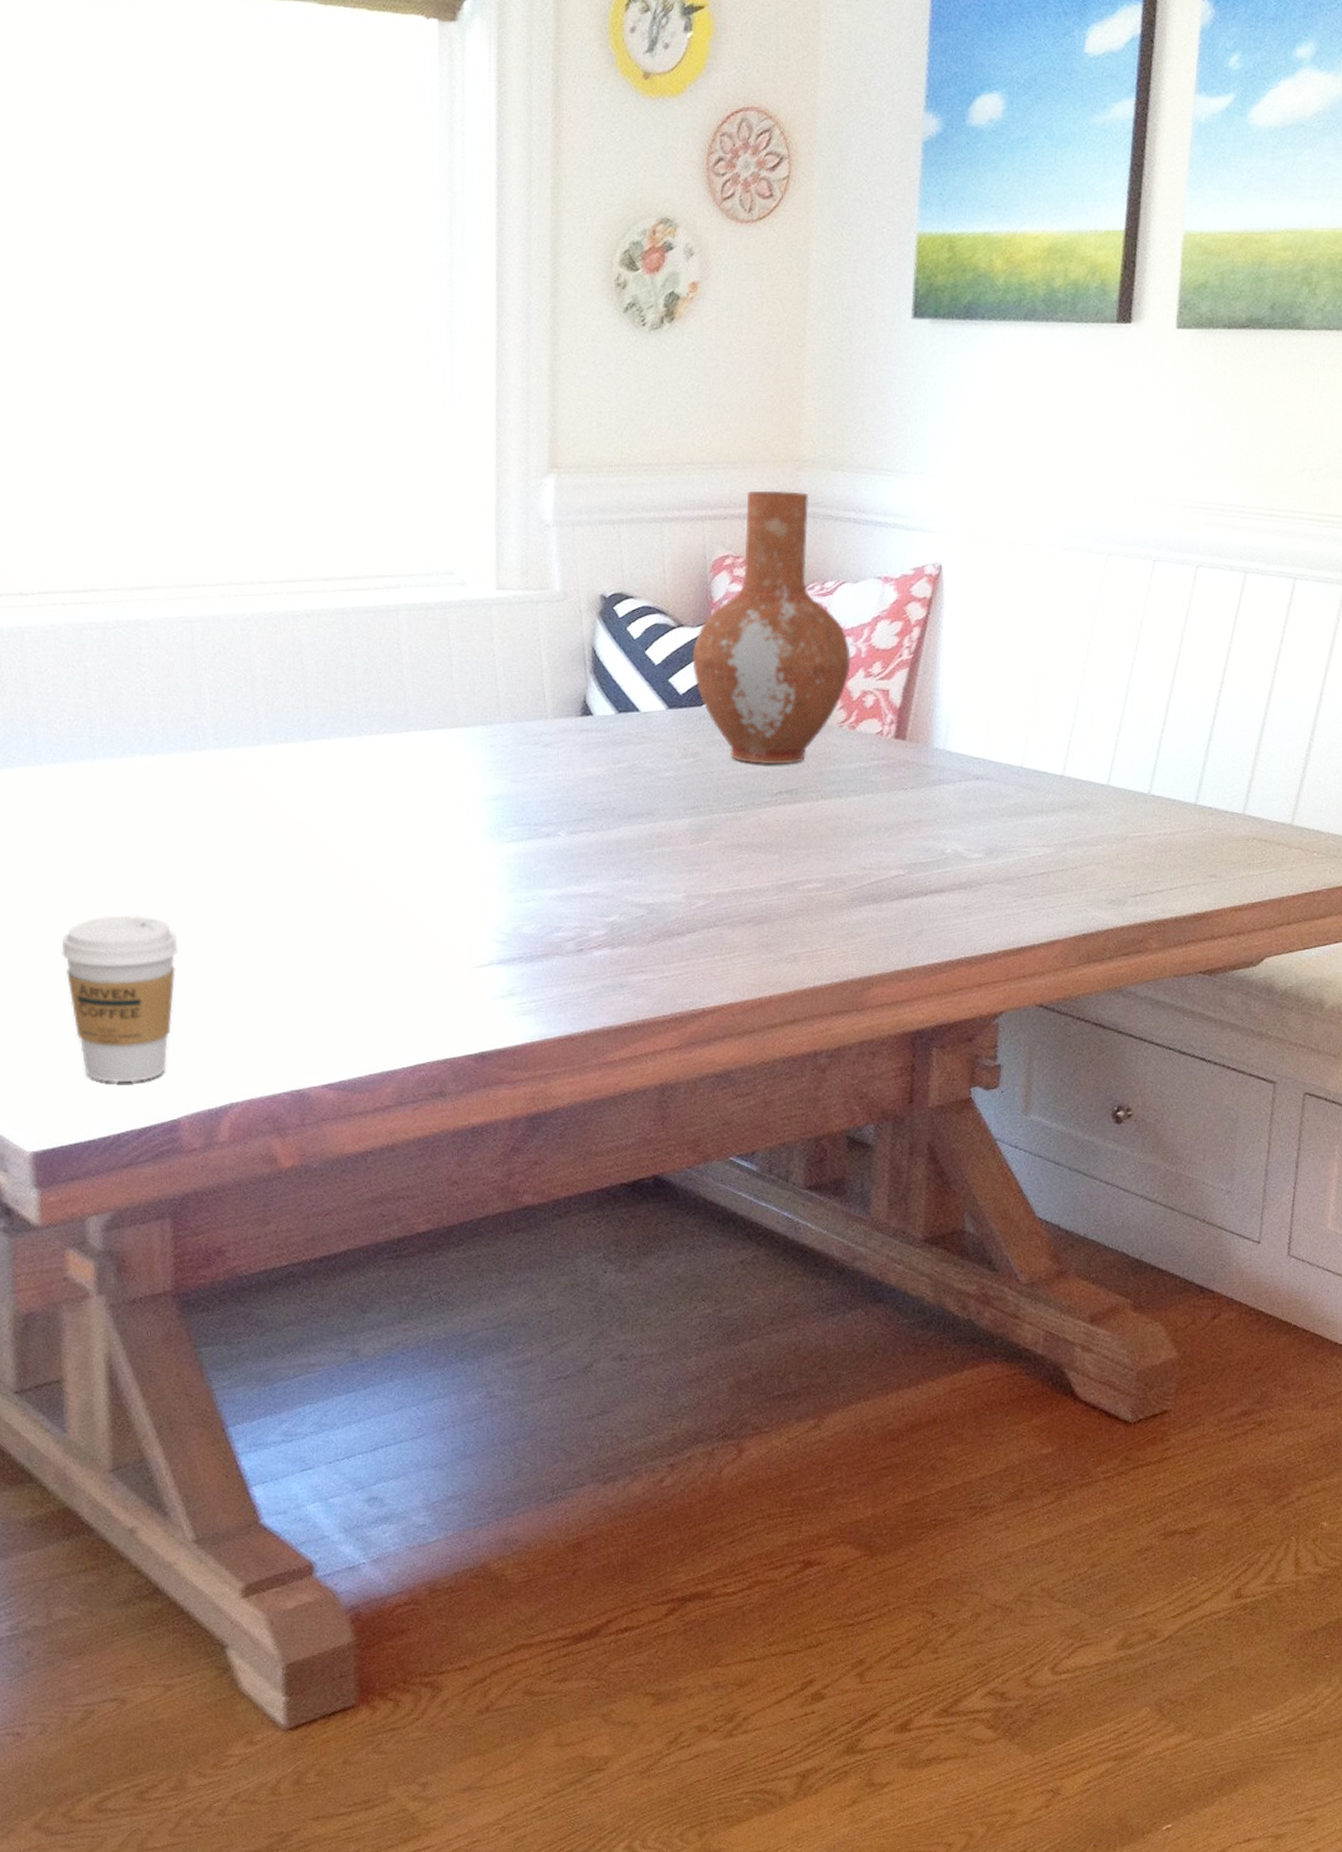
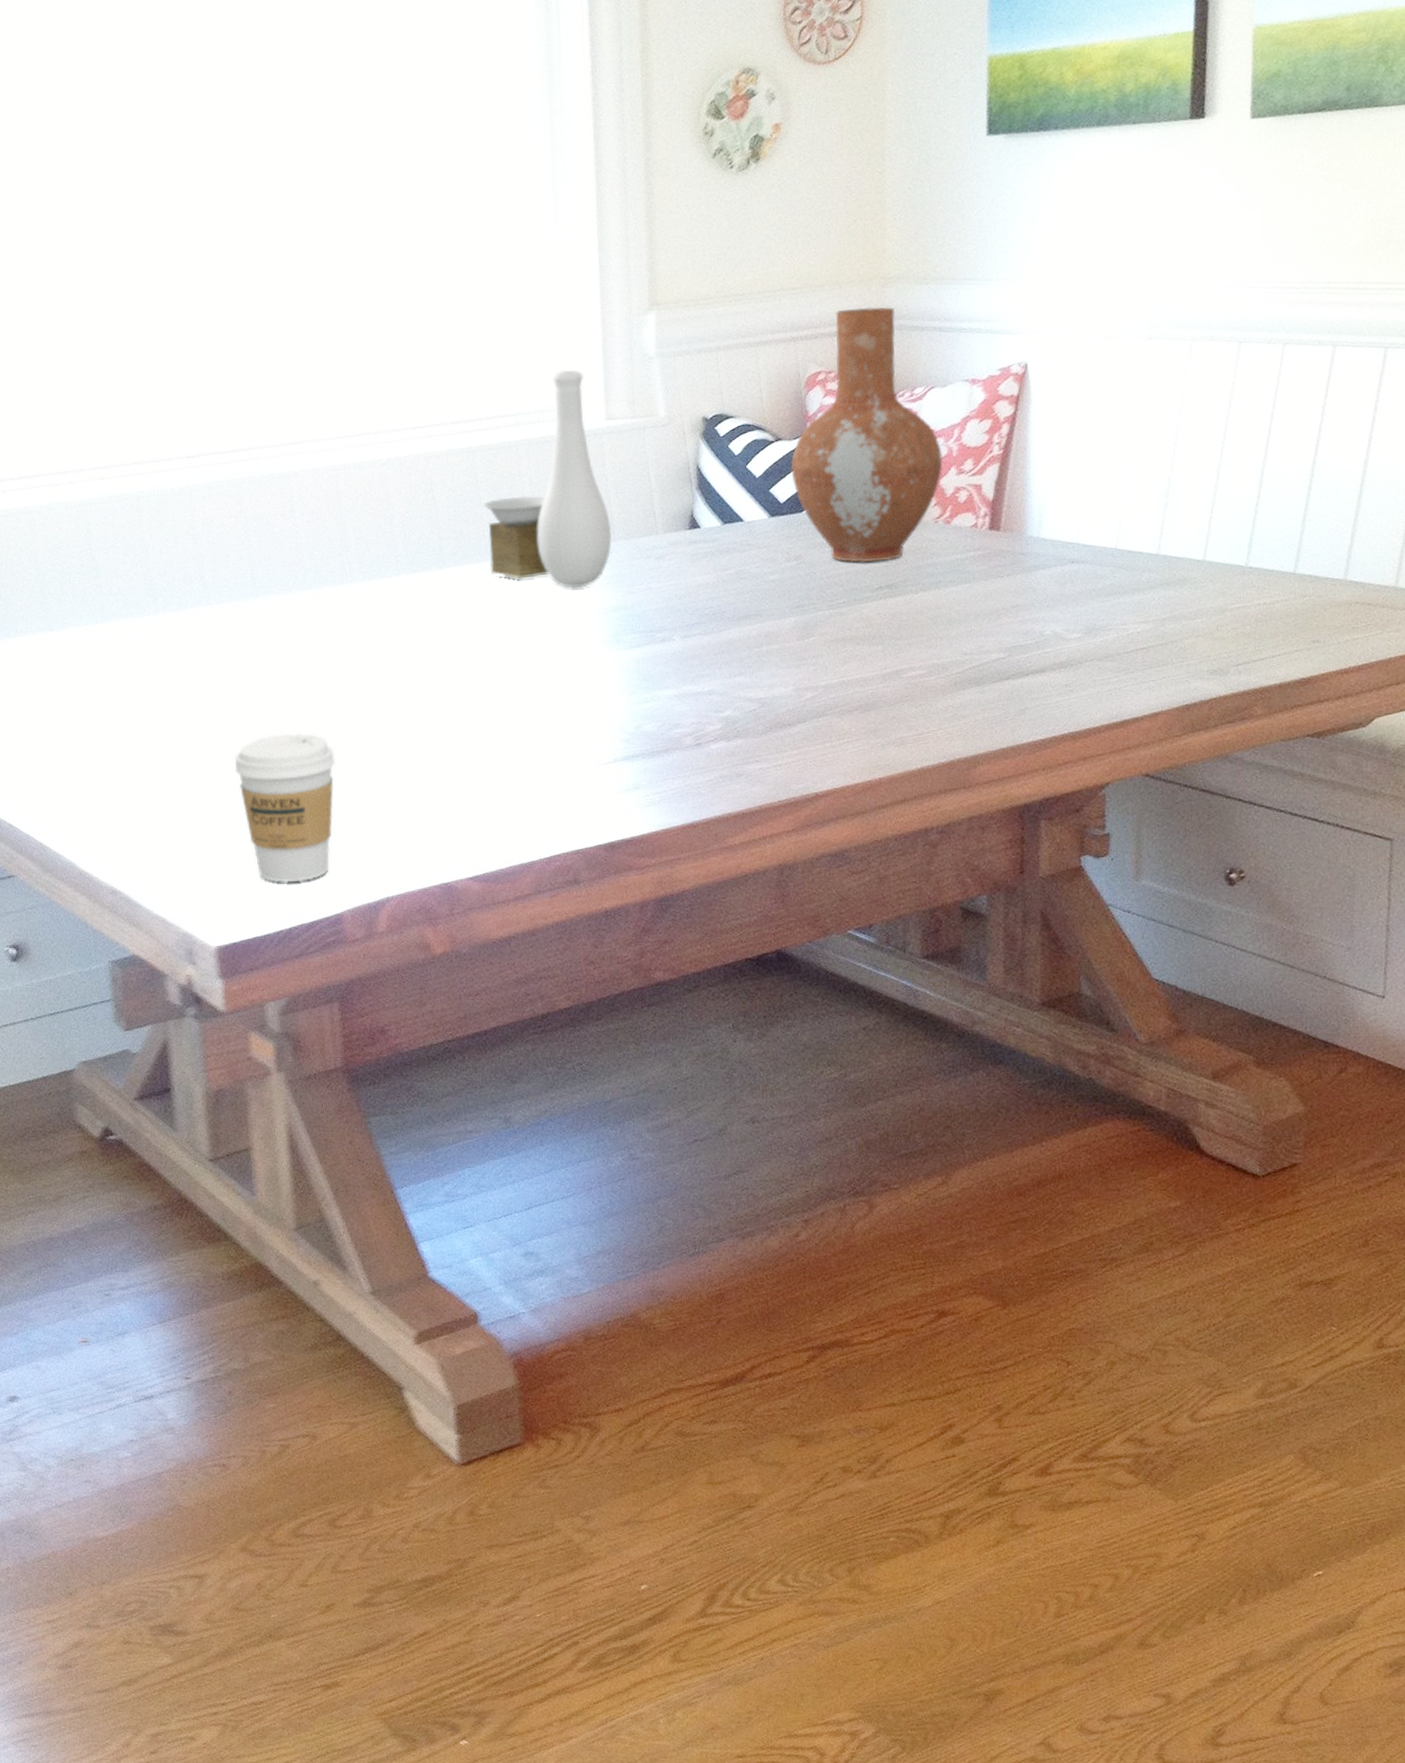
vase: none [356,531,497,772] -> present [483,369,612,589]

